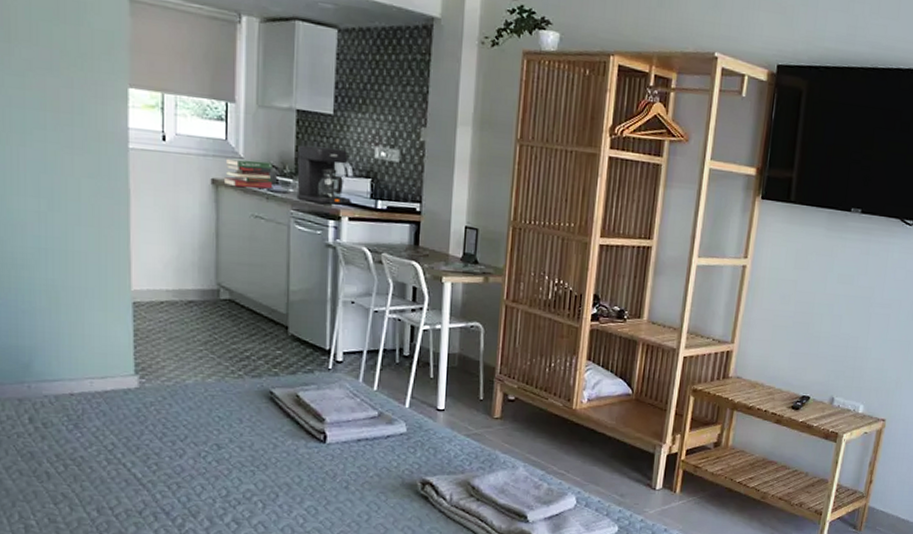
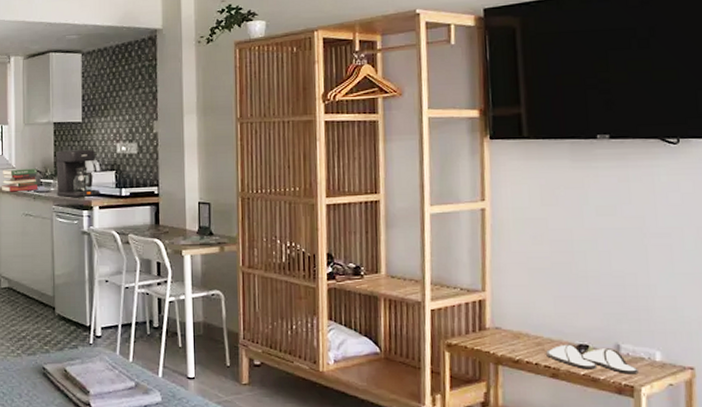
slippers: none [775,395,844,423] -> present [546,344,639,375]

